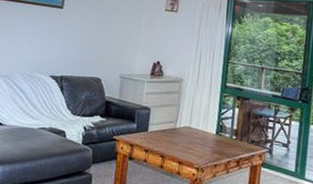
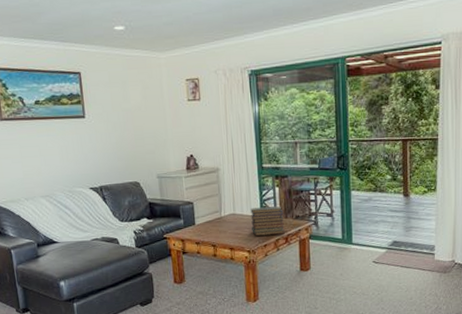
book stack: none [204,124,240,157] -> present [250,206,285,236]

